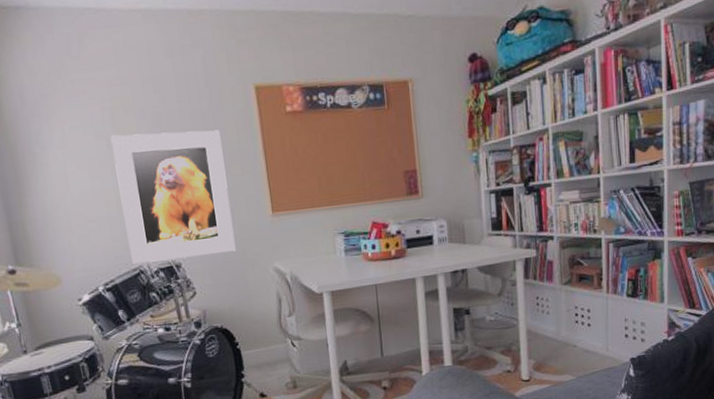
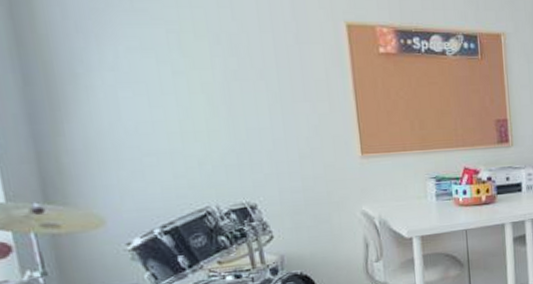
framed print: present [110,130,236,264] -> none [177,61,321,204]

